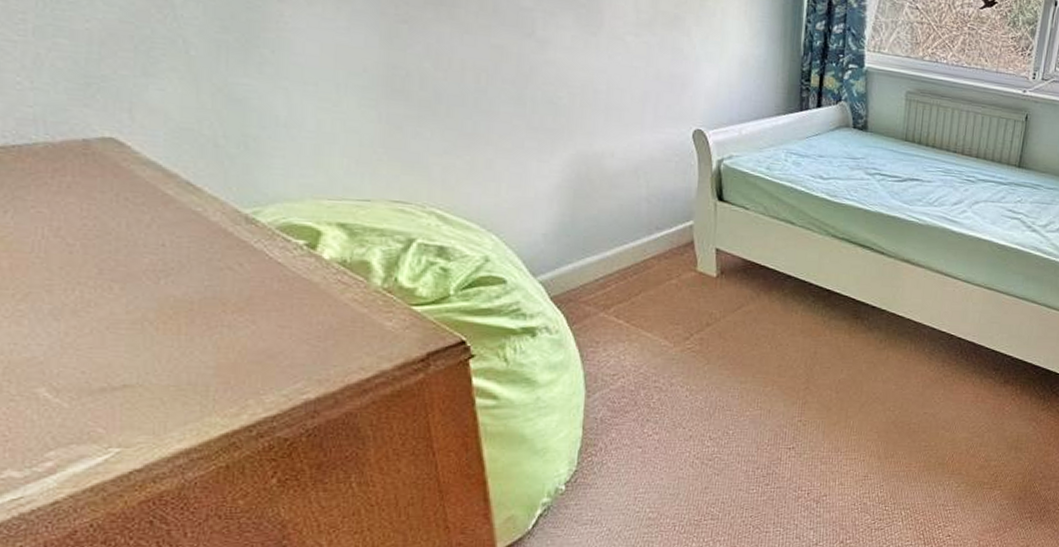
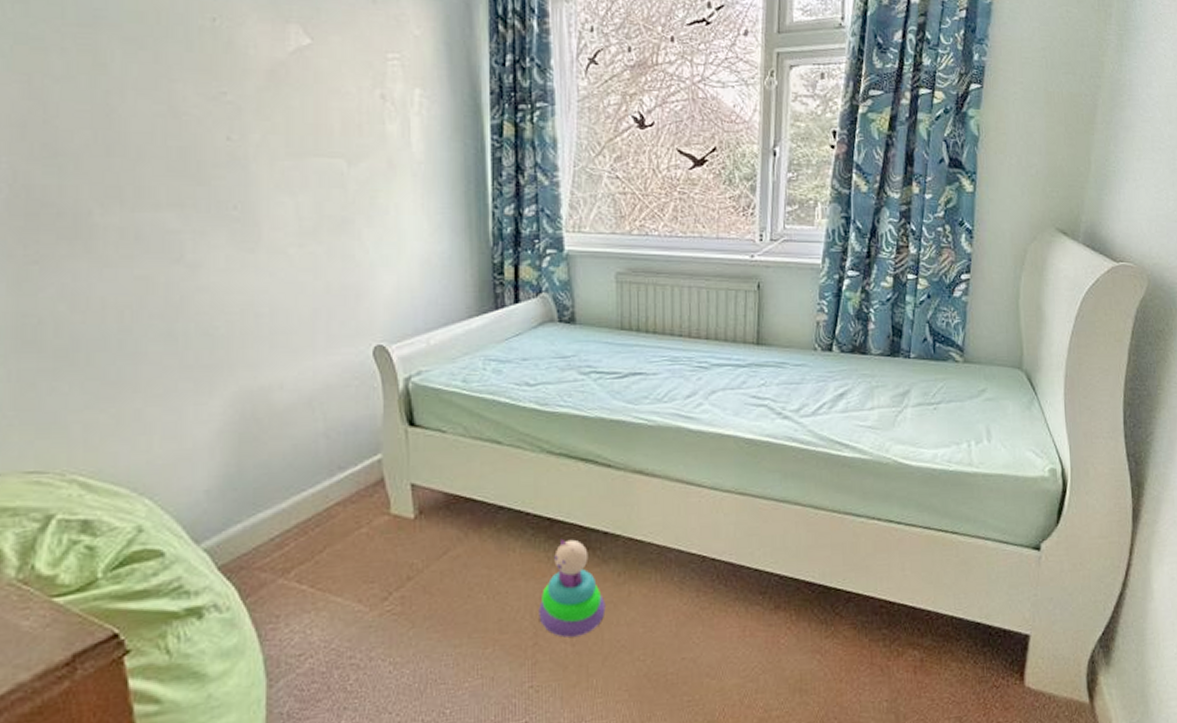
stacking toy: none [811,307,867,386] -> present [538,538,606,637]

